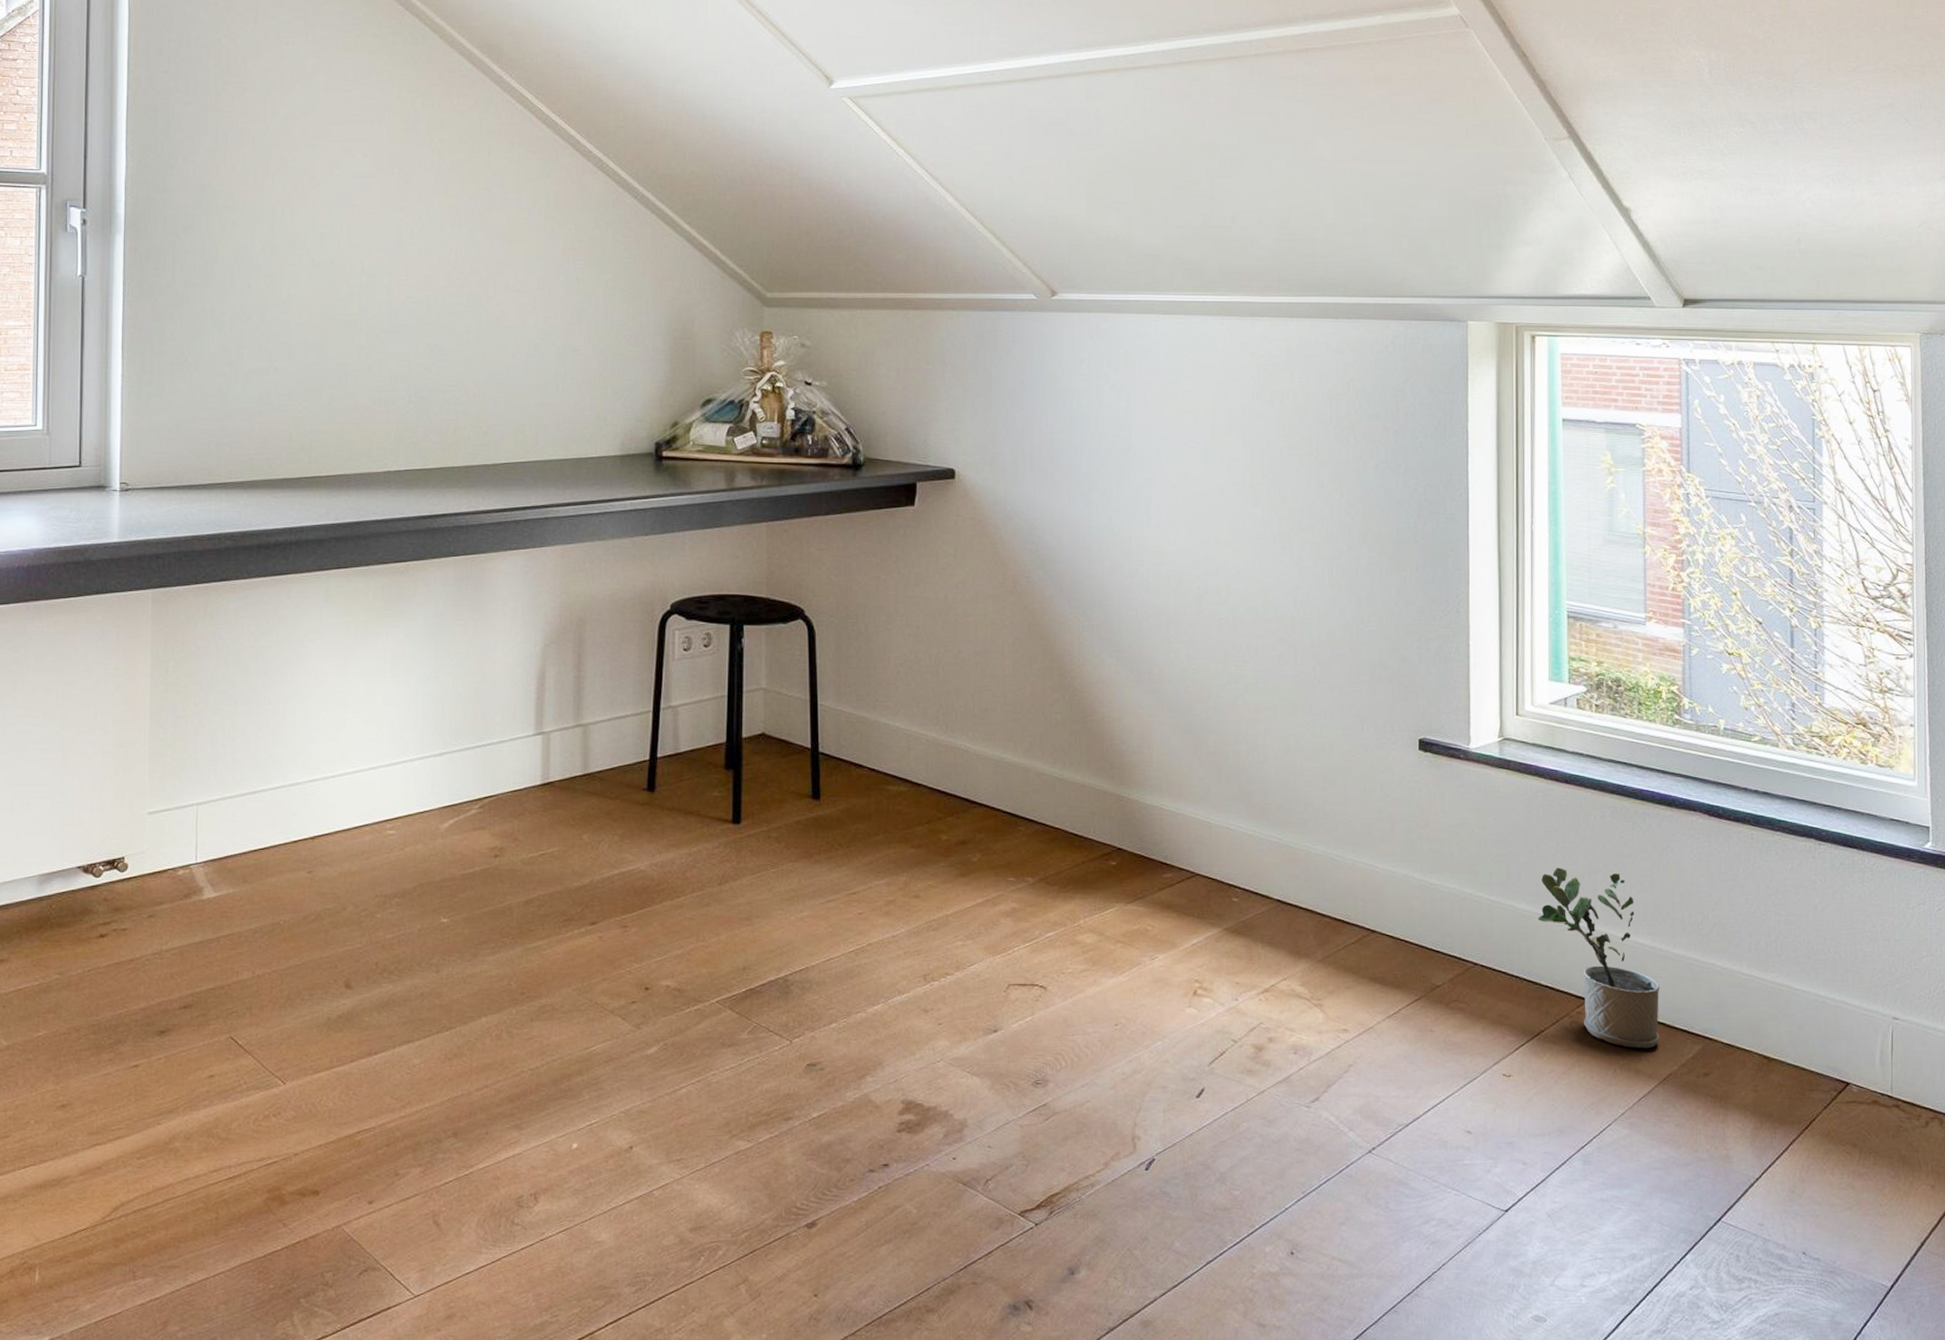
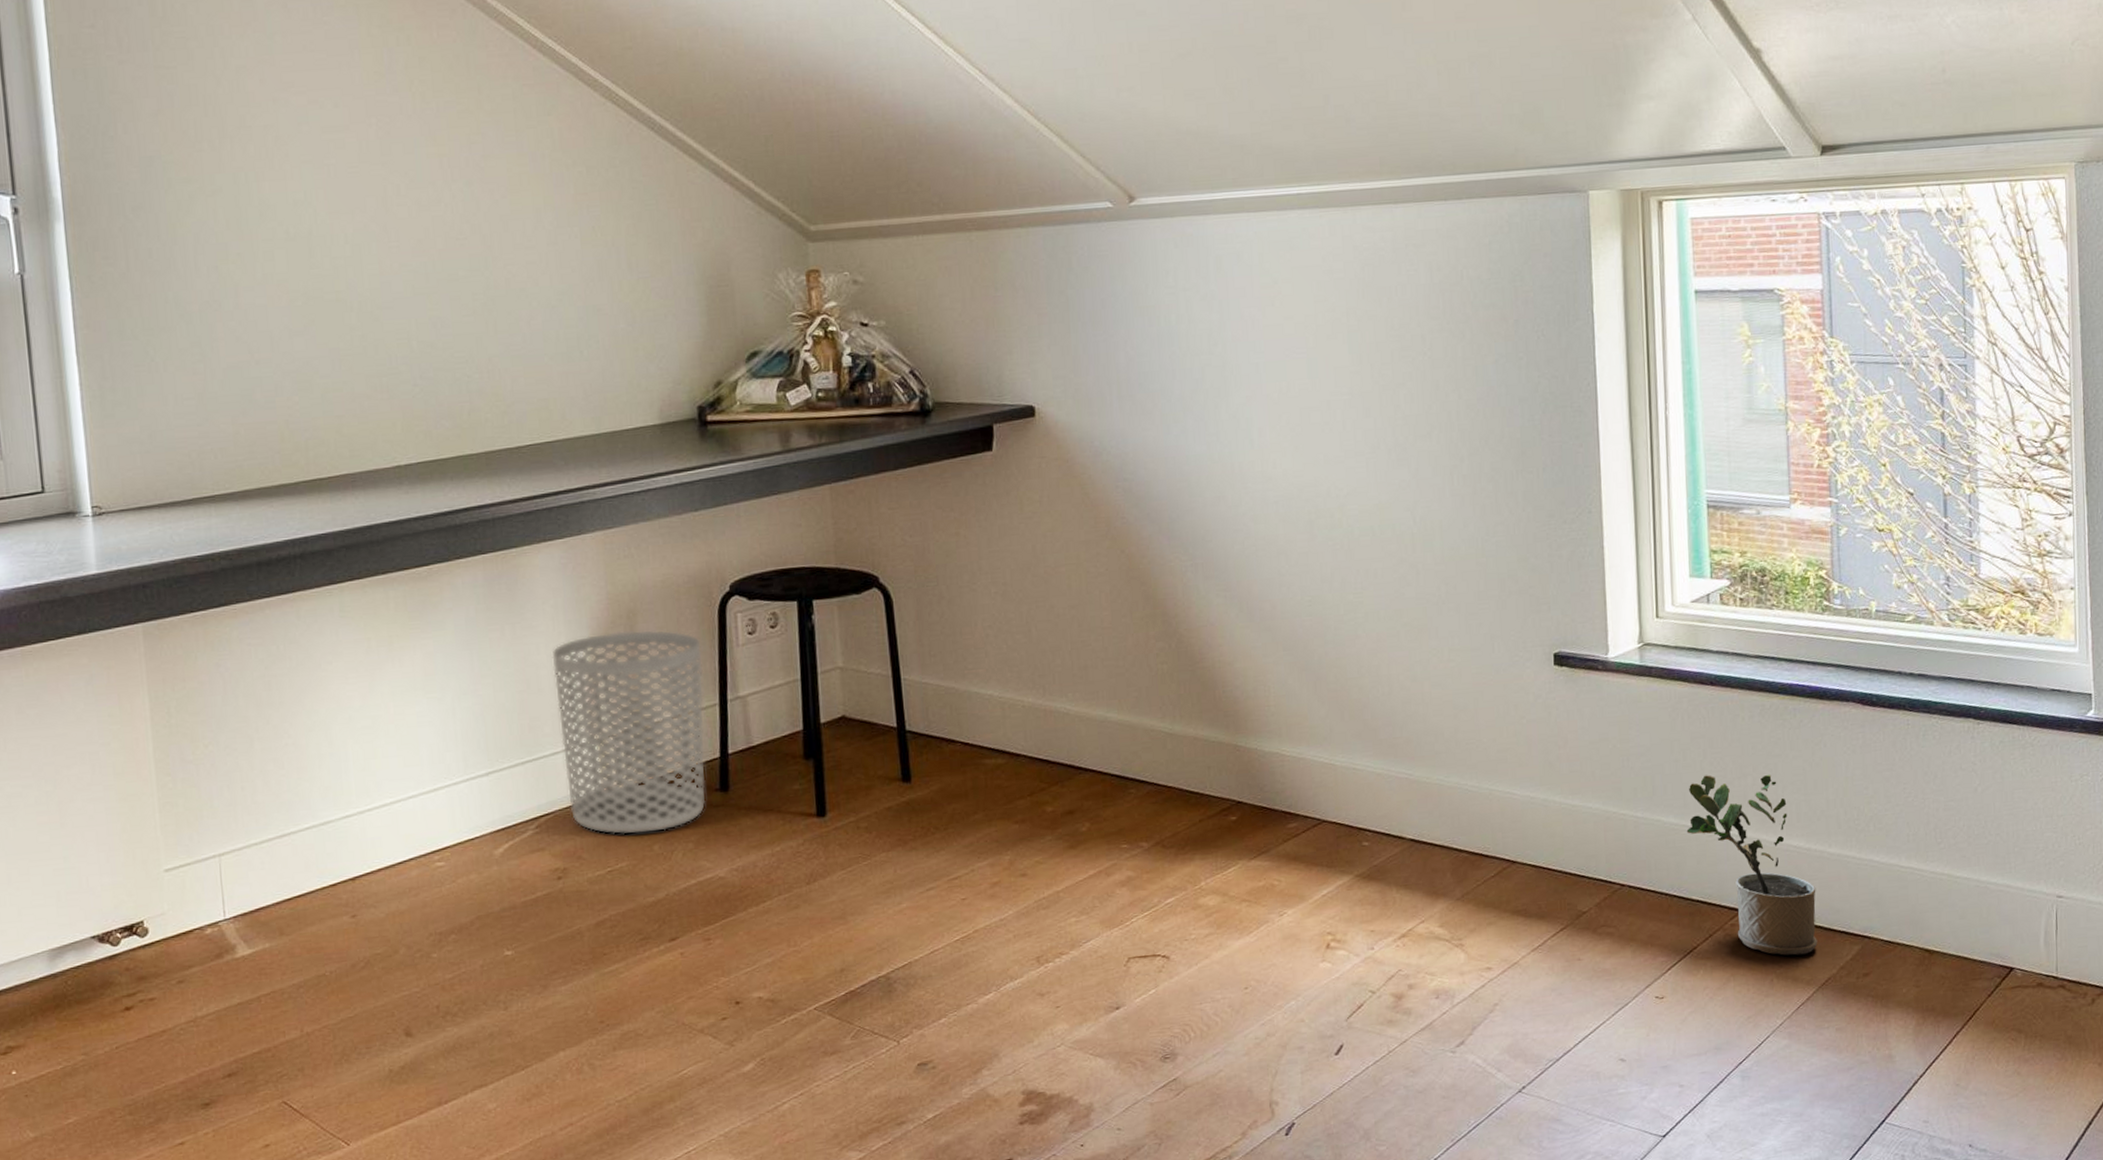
waste bin: none [507,637,641,822] -> present [552,630,706,835]

